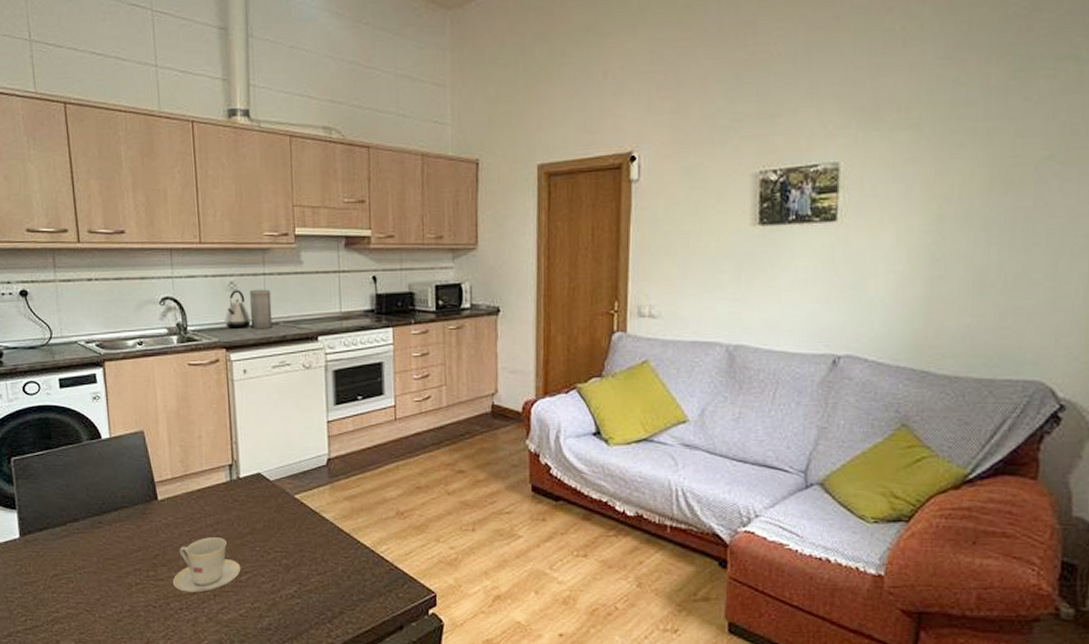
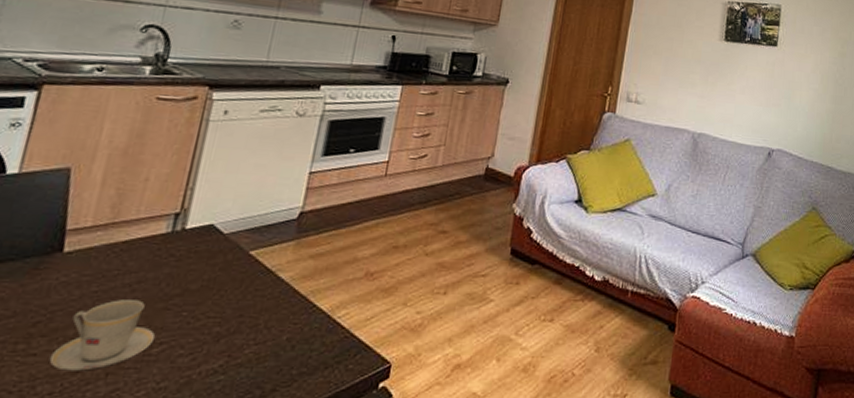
kettle: present [224,290,252,329] -> none [216,28,250,68]
canister: present [249,289,273,330] -> none [246,30,280,72]

